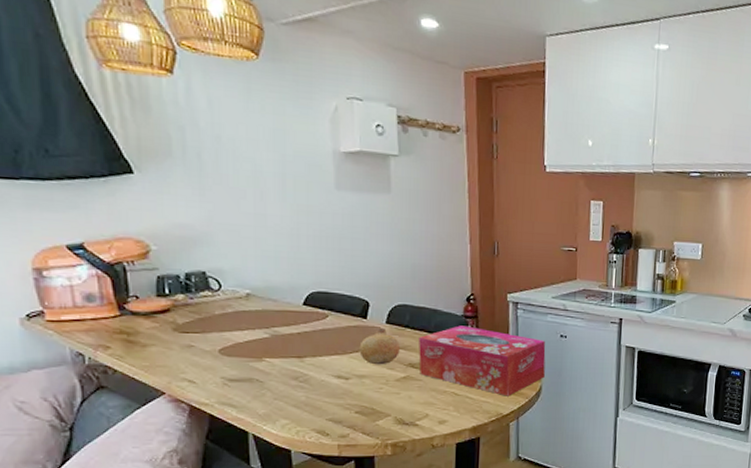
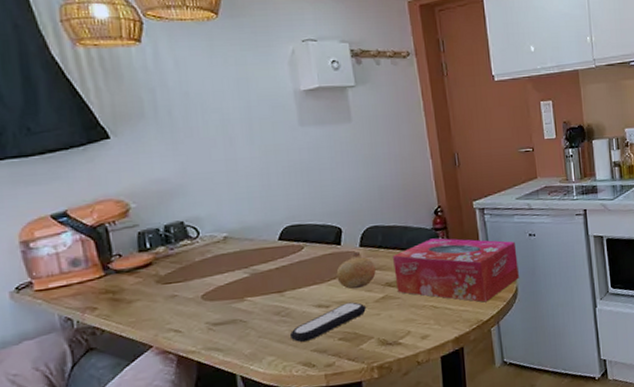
remote control: none [305,377,386,411] -> present [289,302,366,343]

